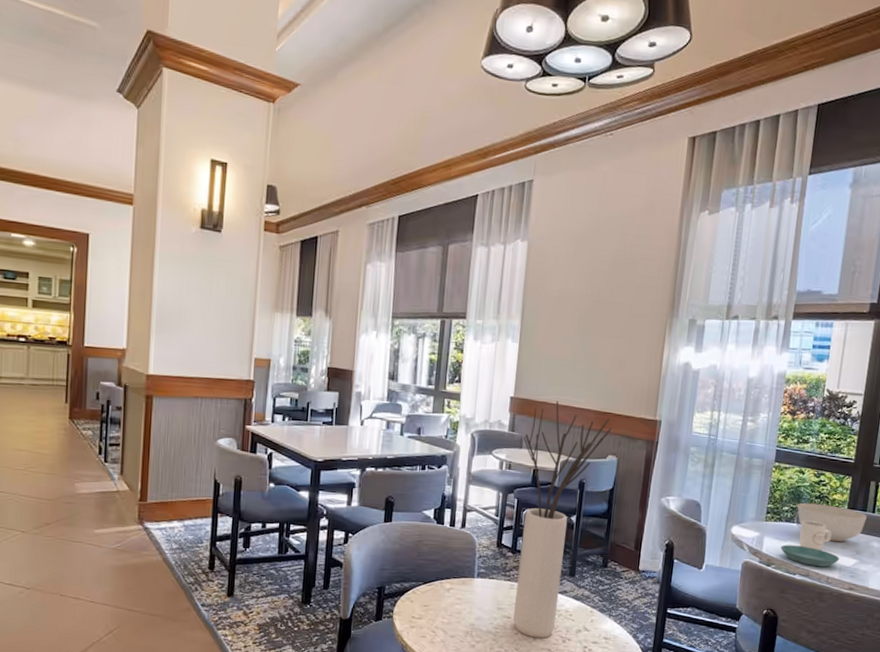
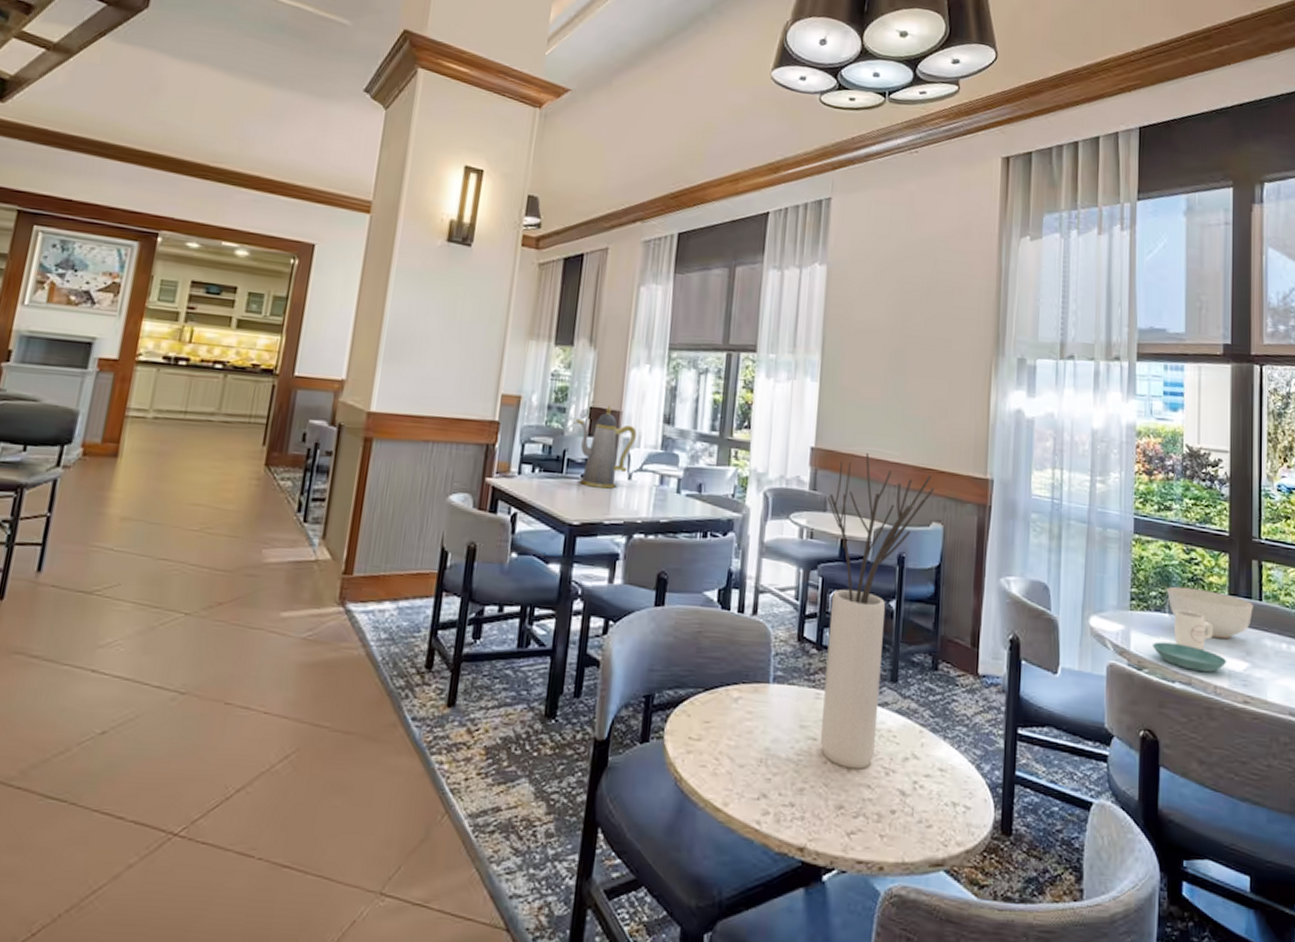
coffee pot: none [314,366,367,433] -> present [573,406,637,489]

